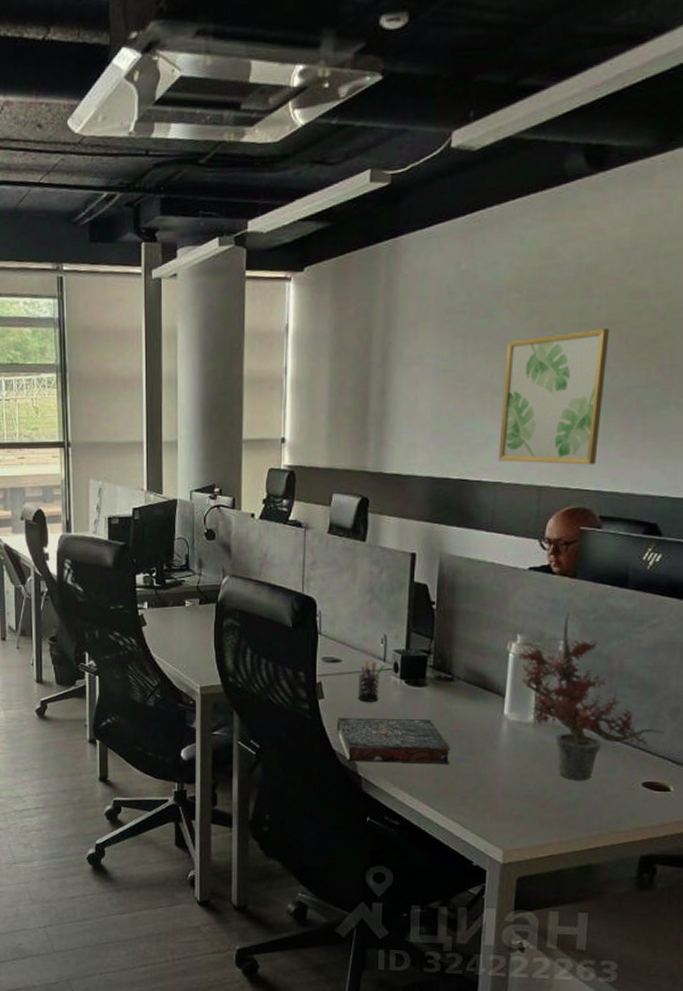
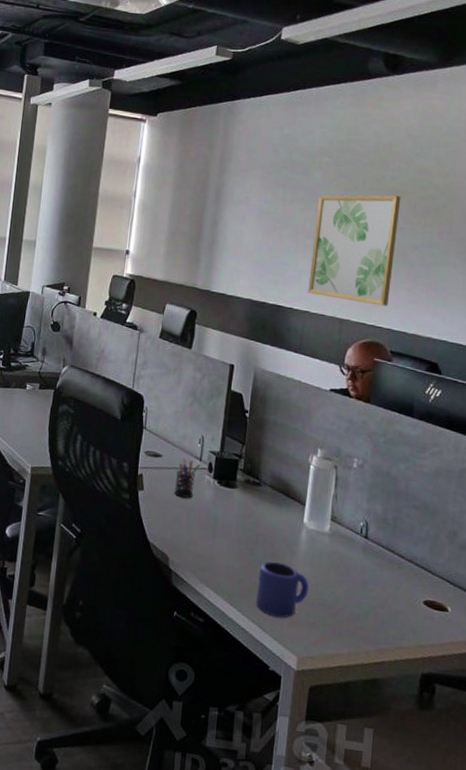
book: present [336,717,451,764] -> none [152,509,255,566]
mug: none [455,757,513,814] -> present [256,561,309,618]
potted plant: present [518,612,664,781] -> none [318,433,443,594]

